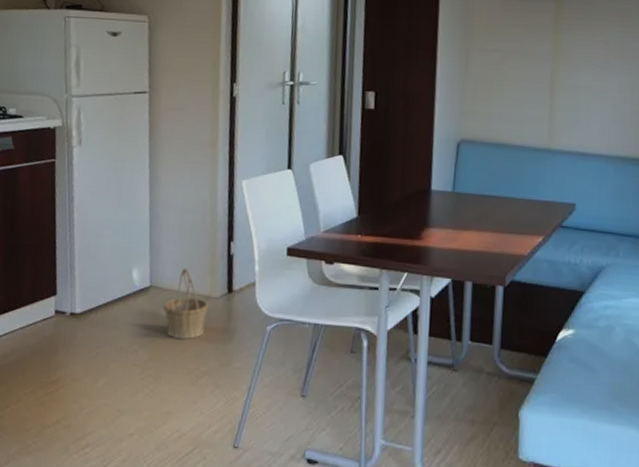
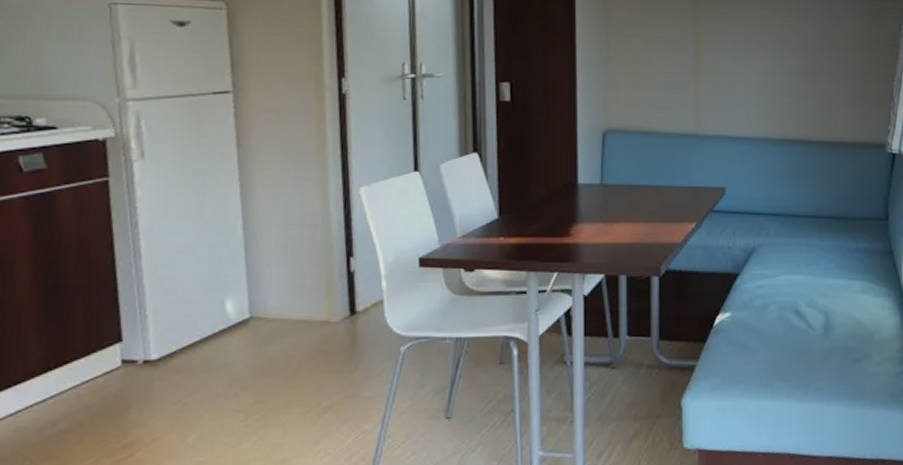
basket: present [163,268,209,339] -> none [269,292,327,374]

